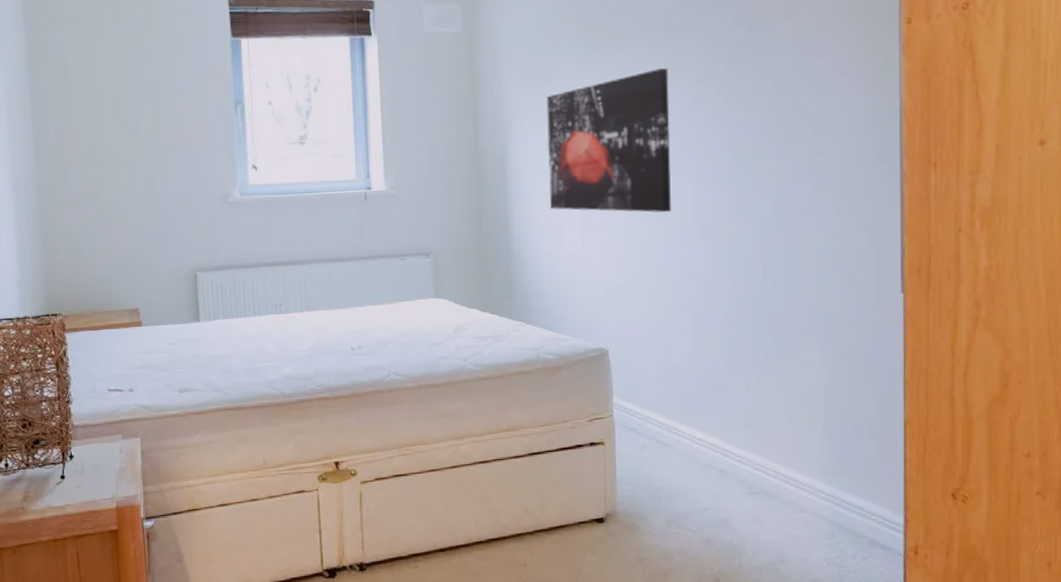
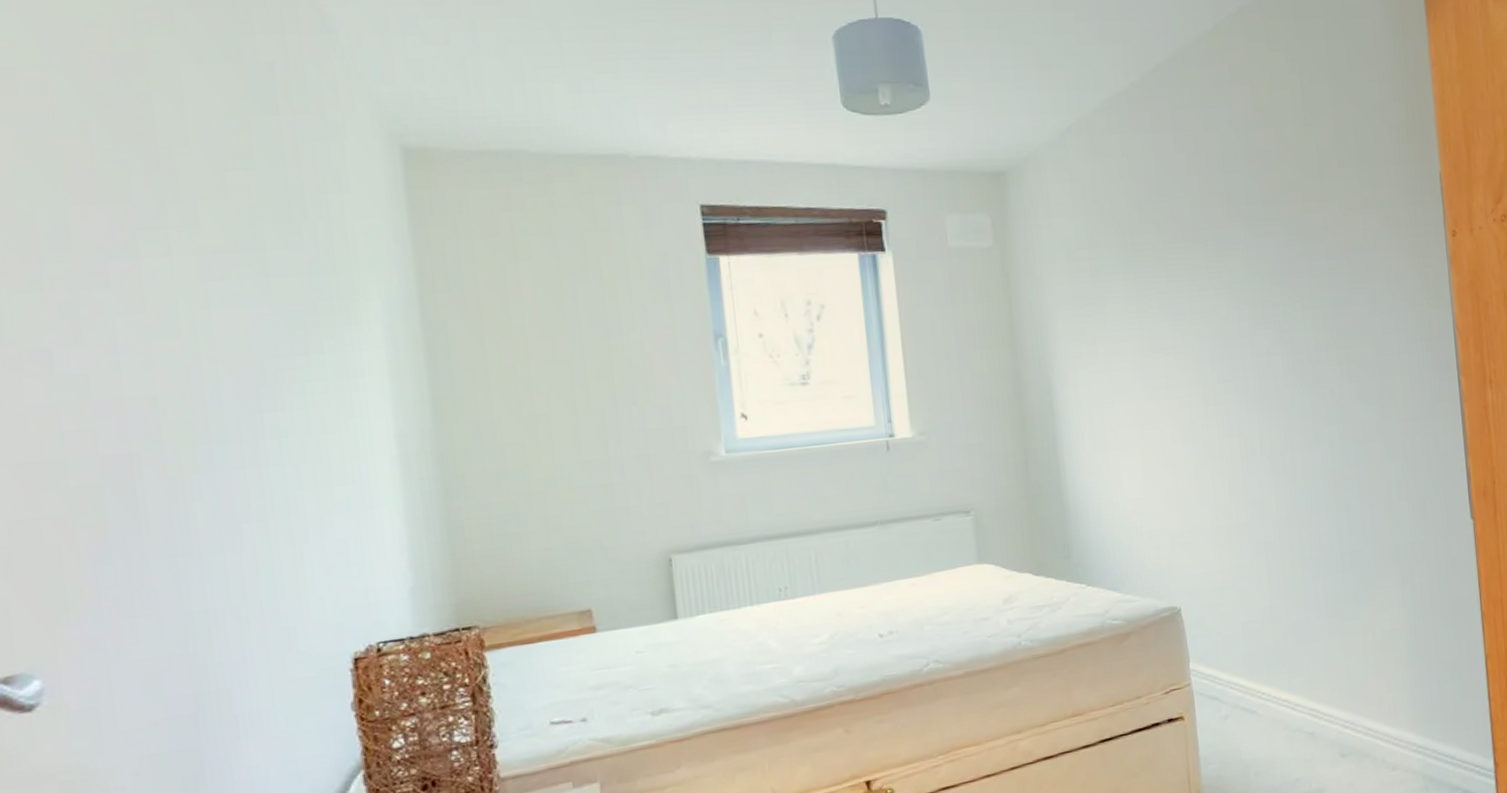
wall art: present [546,68,671,213] -> none [1093,286,1237,450]

